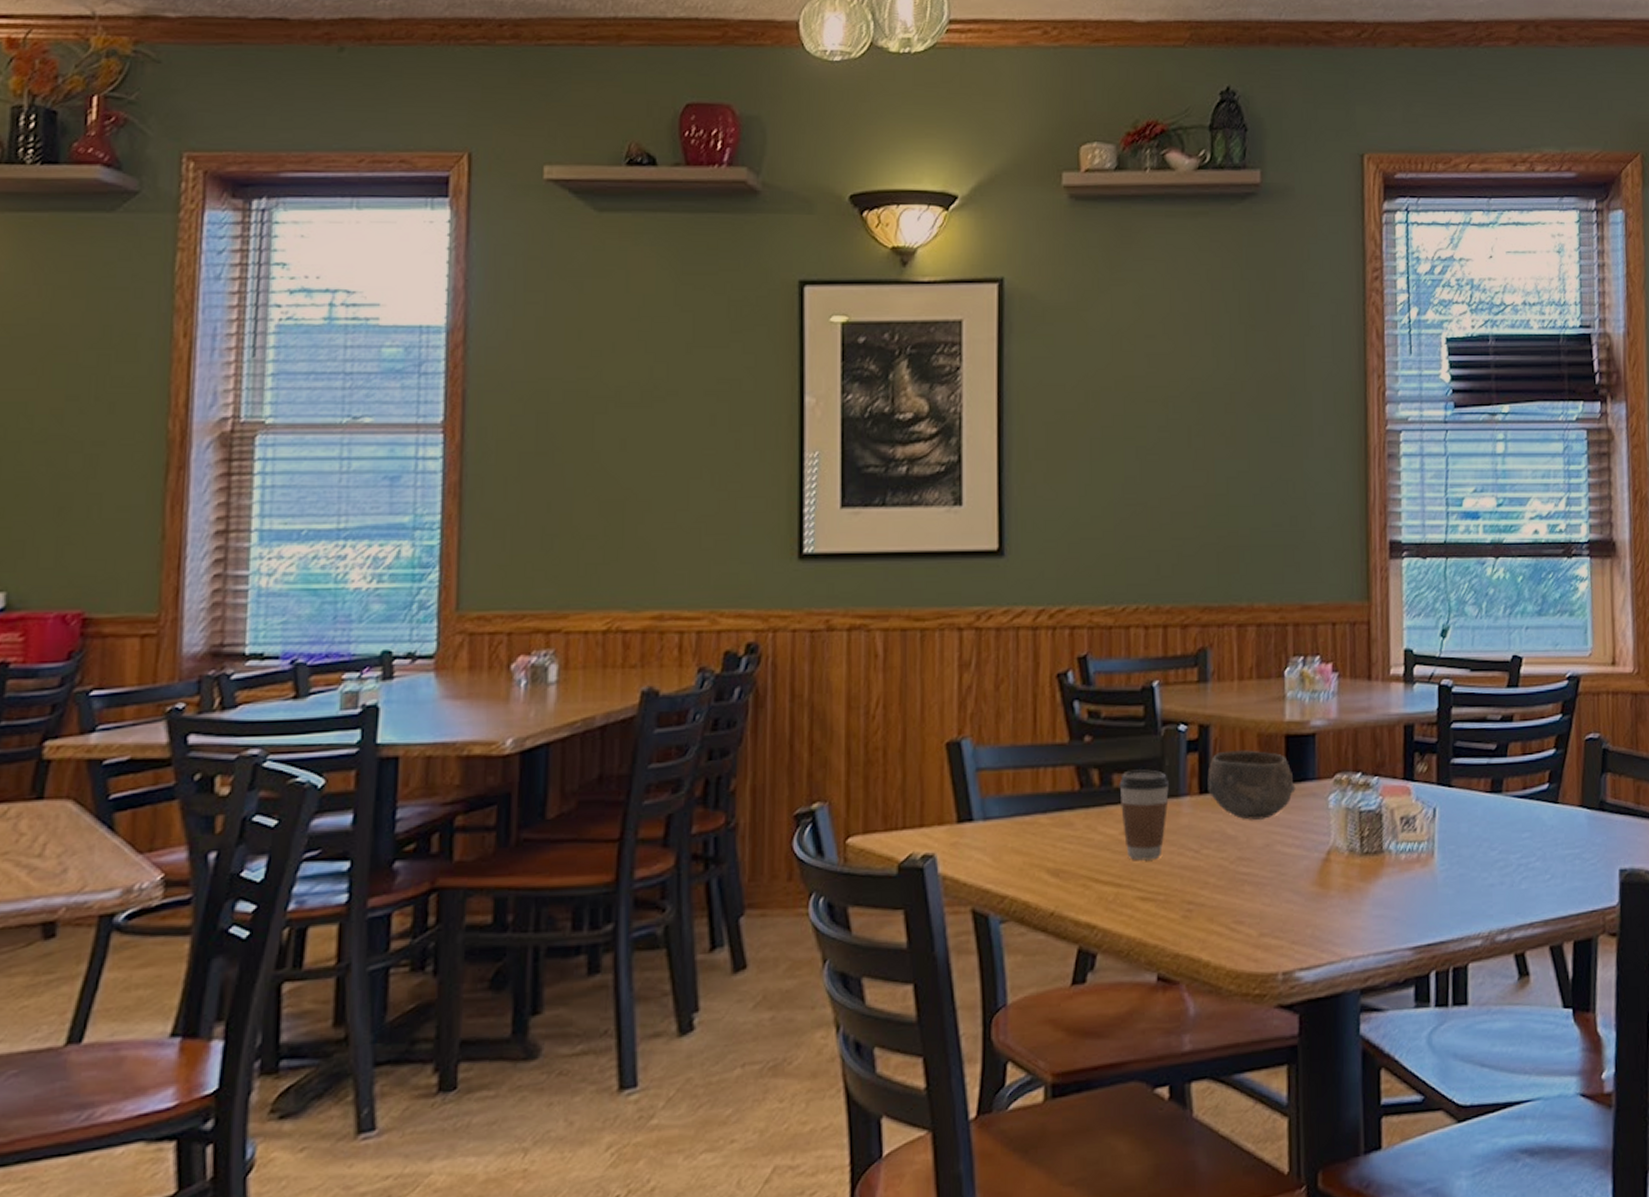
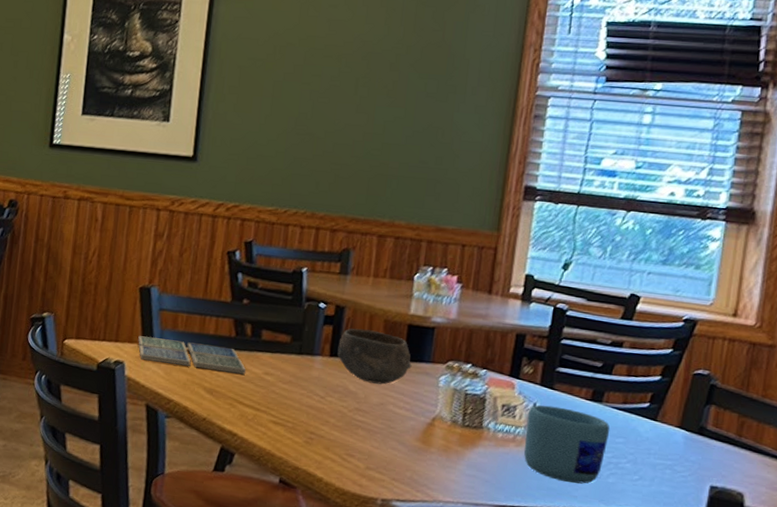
drink coaster: none [951,807,1099,846] -> present [138,335,247,375]
coffee cup: present [1119,769,1170,861] -> none [265,329,307,397]
mug: none [1428,807,1515,900] -> present [523,405,610,484]

